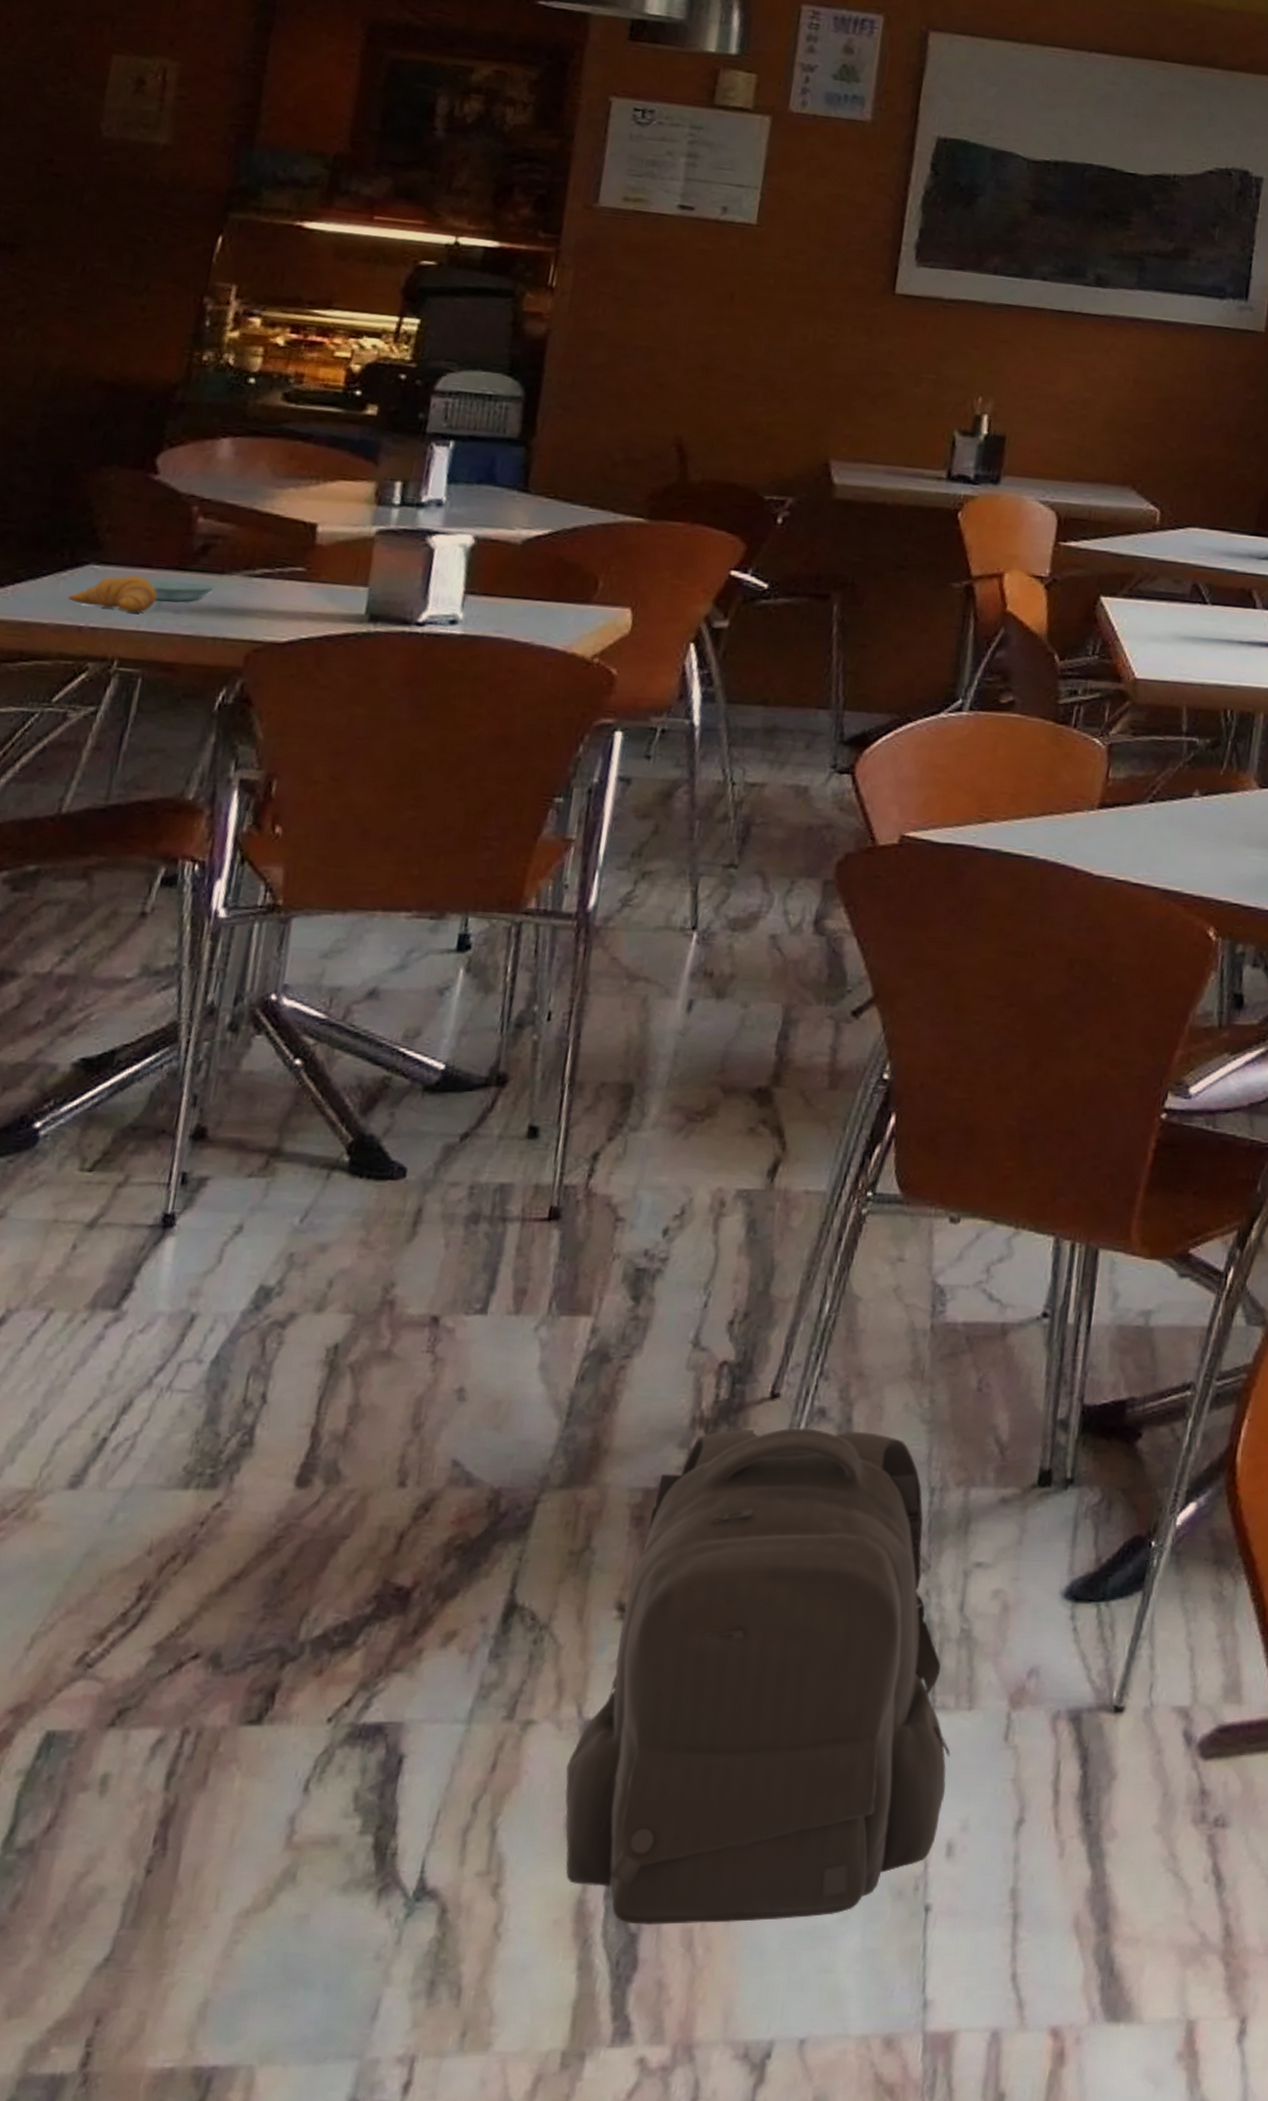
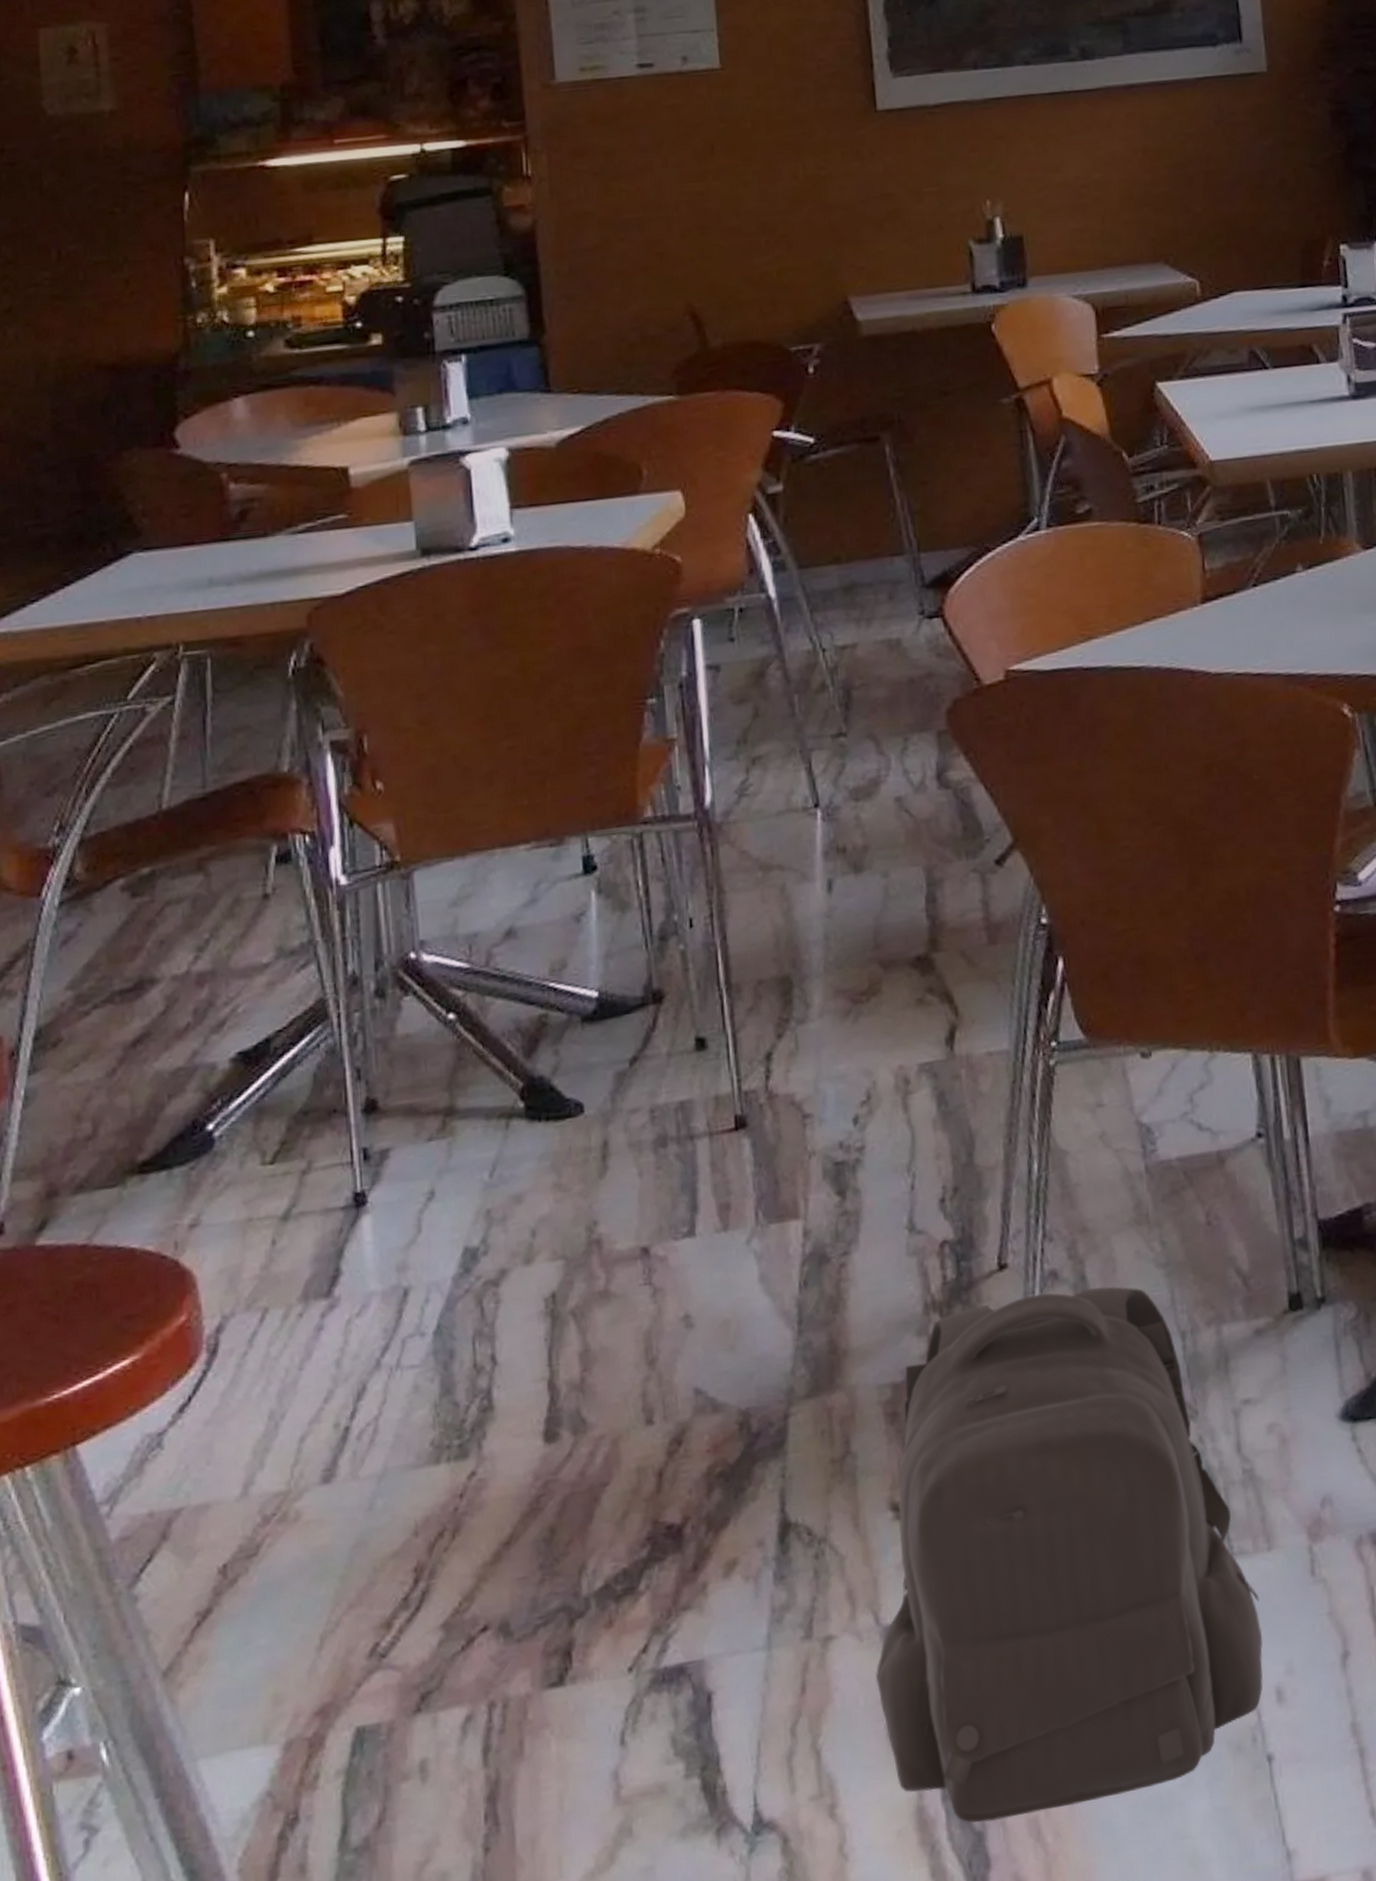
croissant: present [68,574,157,613] -> none [119,554,207,595]
saucer: present [148,580,215,603] -> none [194,550,261,578]

